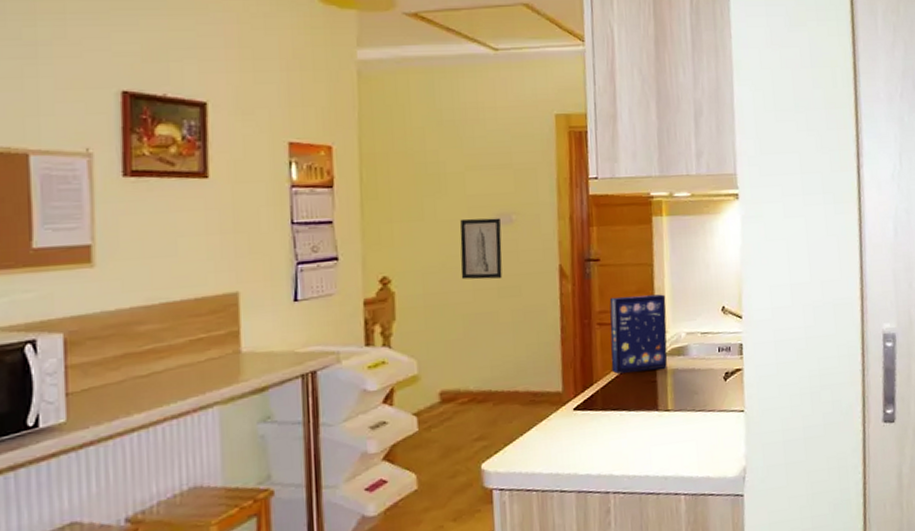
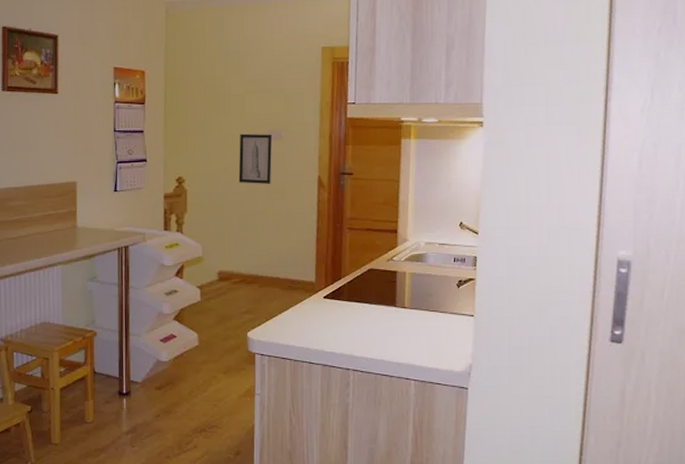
cereal box: present [609,294,668,374] -> none [357,206,409,272]

